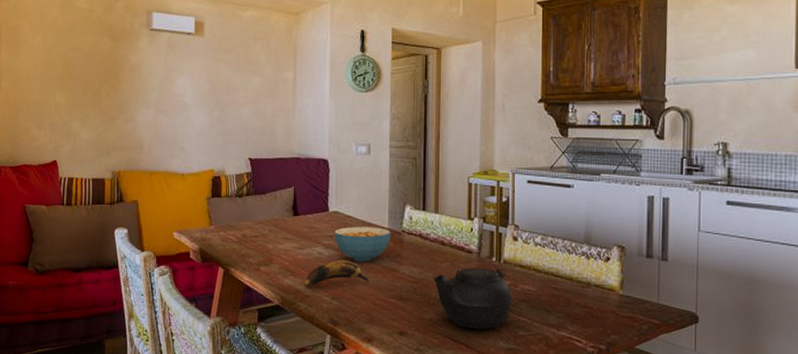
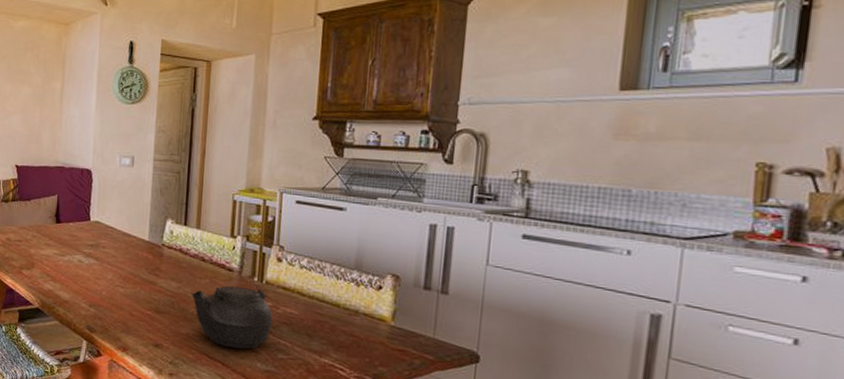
banana: present [303,260,371,287] -> none [62,268,129,293]
cereal bowl: present [334,226,391,262] -> none [95,237,151,273]

